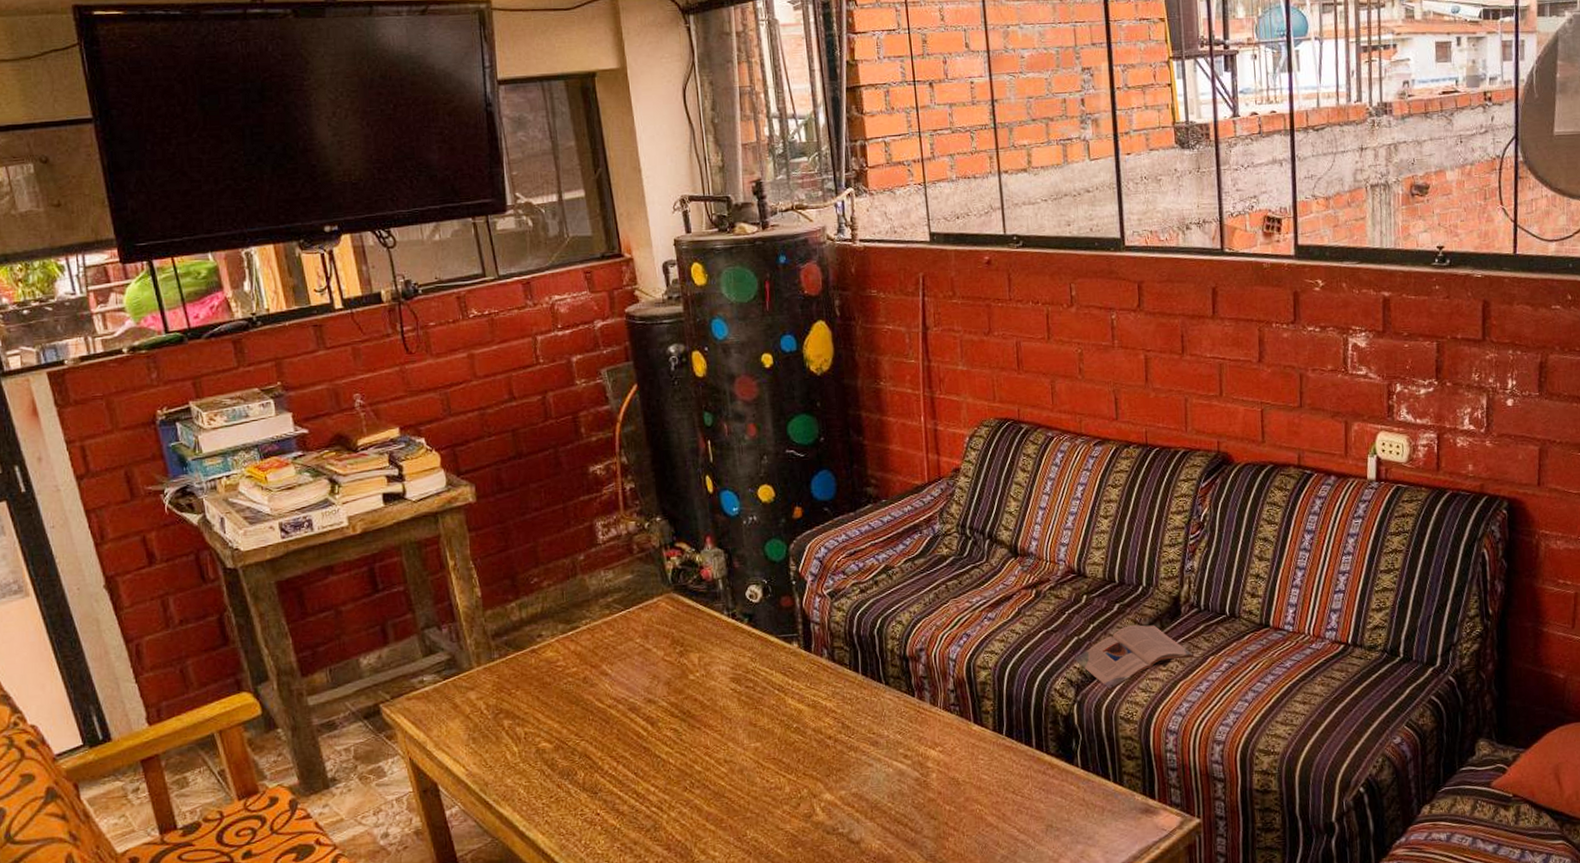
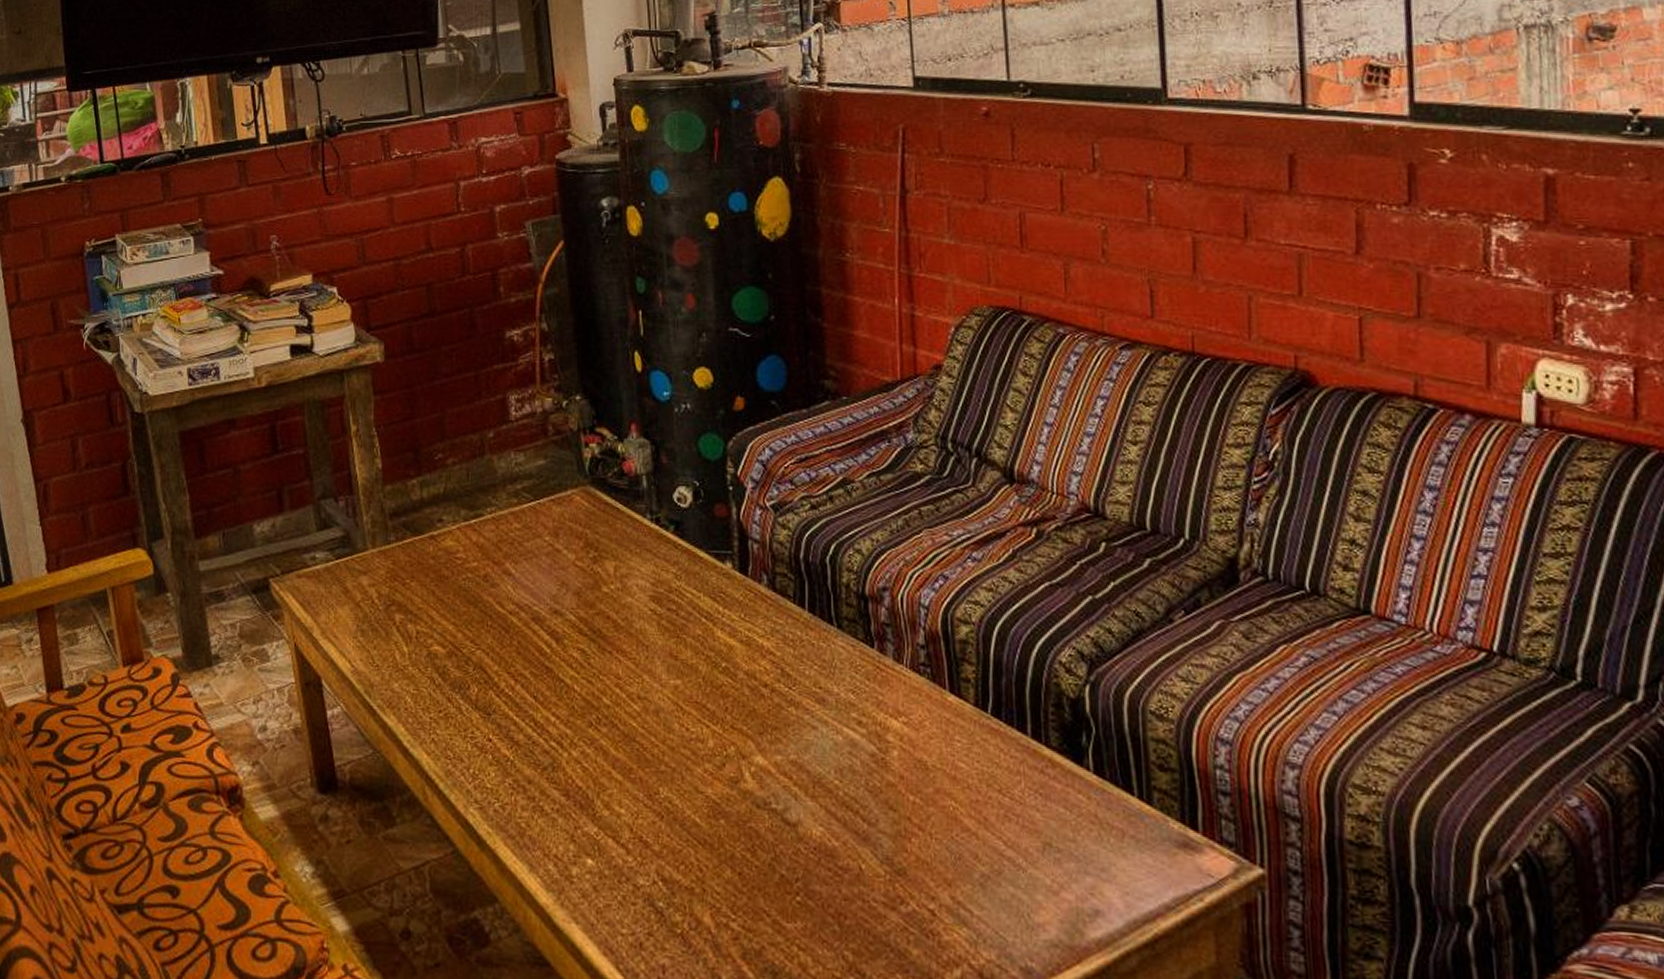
magazine: present [1073,625,1194,691] -> none [1086,589,1257,675]

